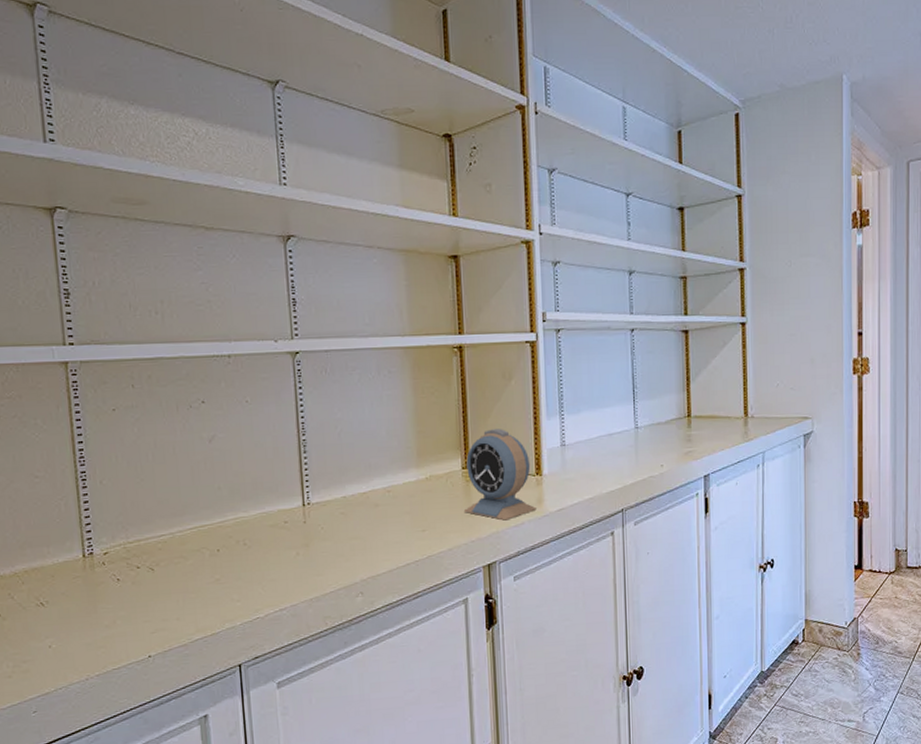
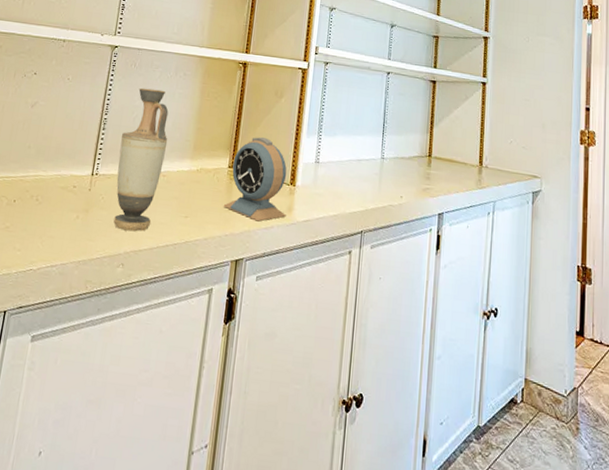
vase: none [329,395,385,558] -> present [113,87,169,232]

